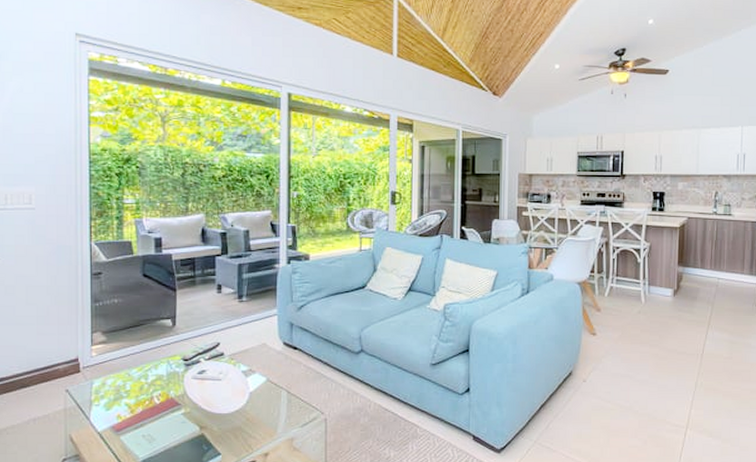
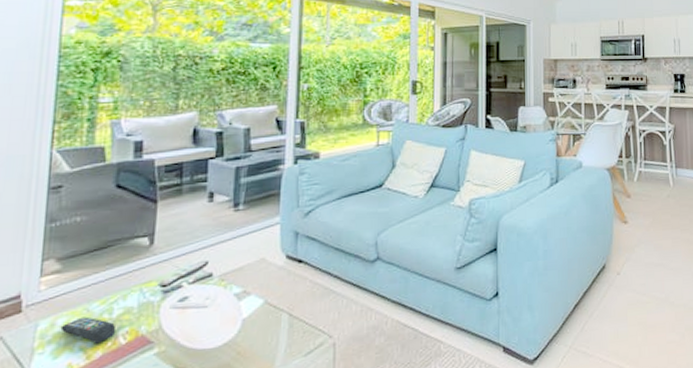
remote control: none [109,380,150,402] -> present [60,316,115,344]

